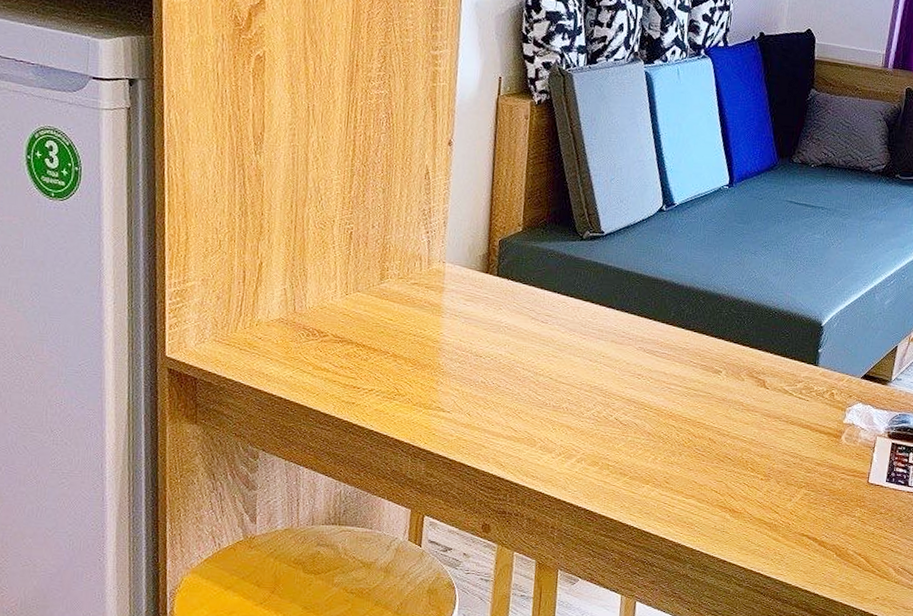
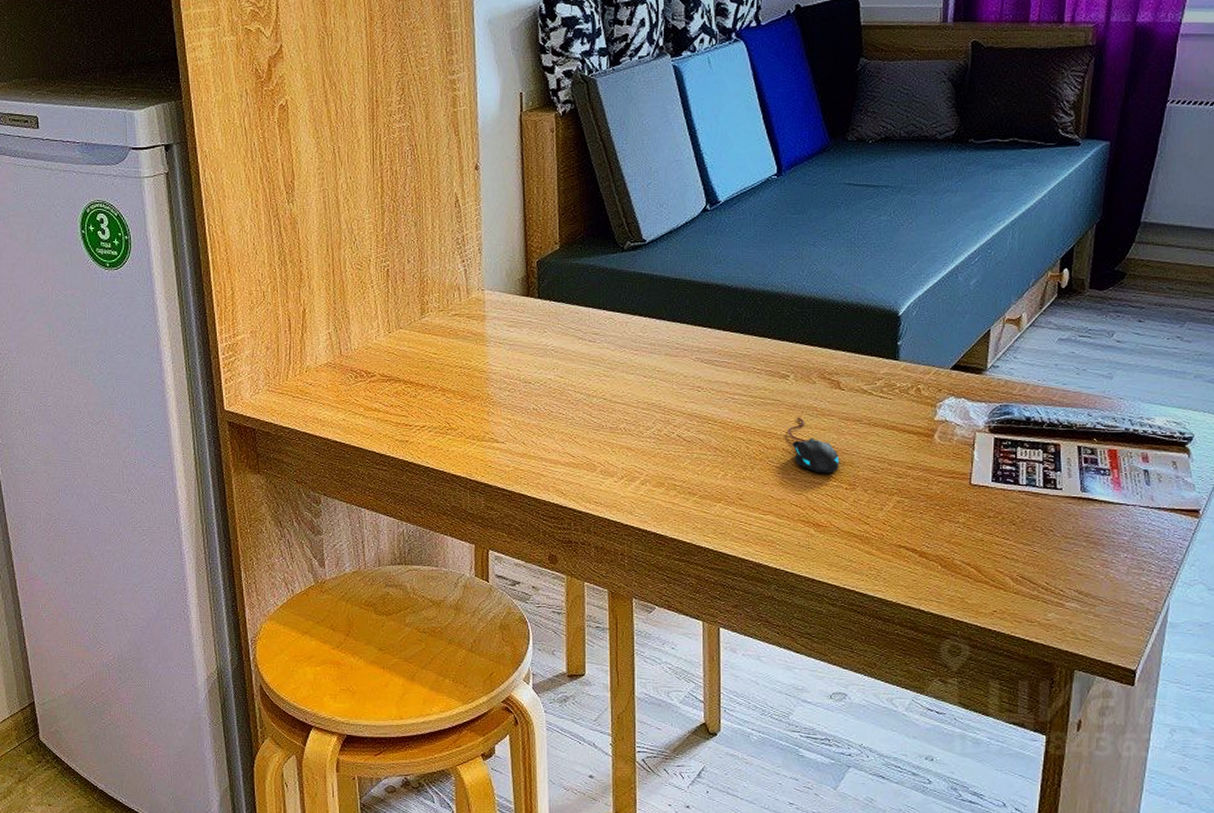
mouse: none [715,410,758,464] -> present [788,417,840,473]

